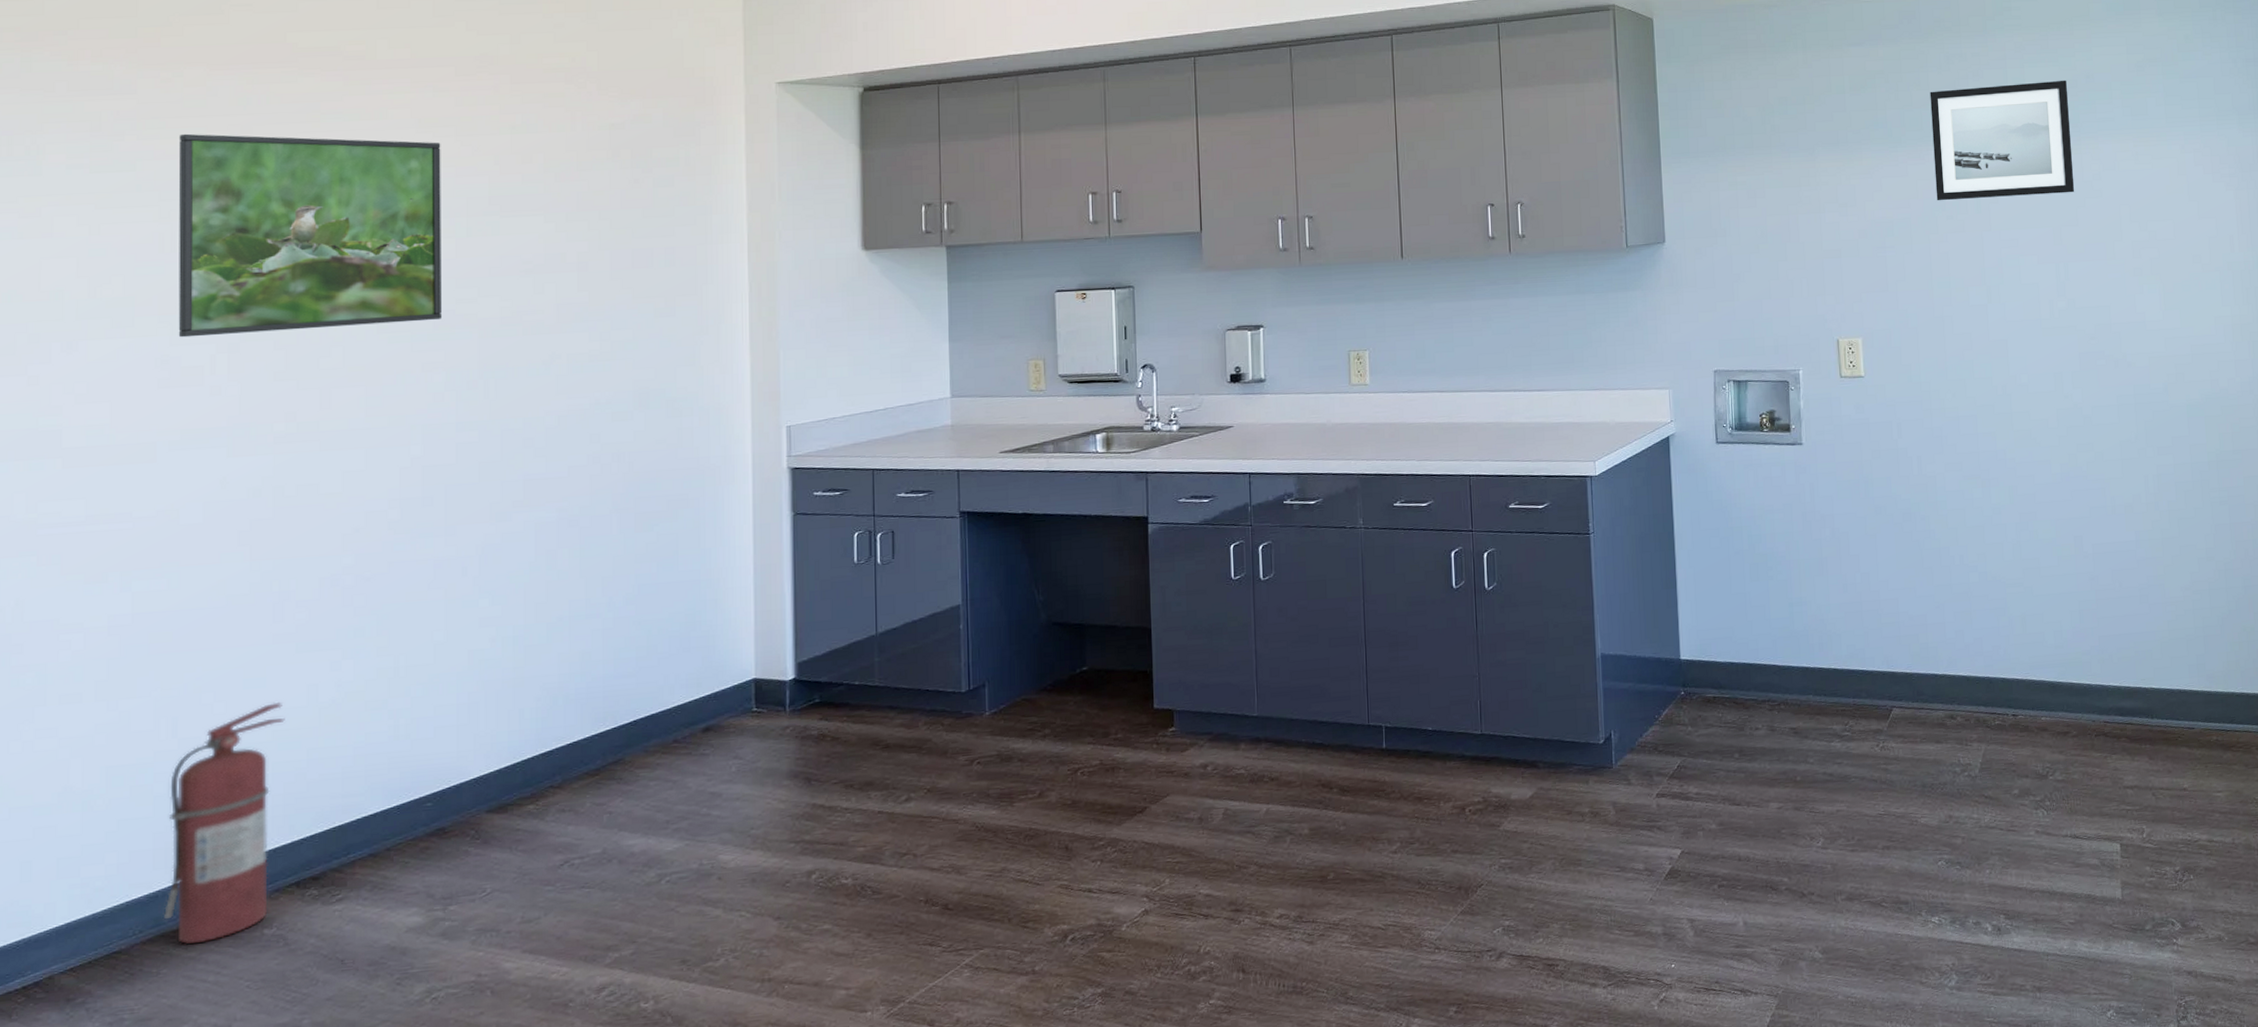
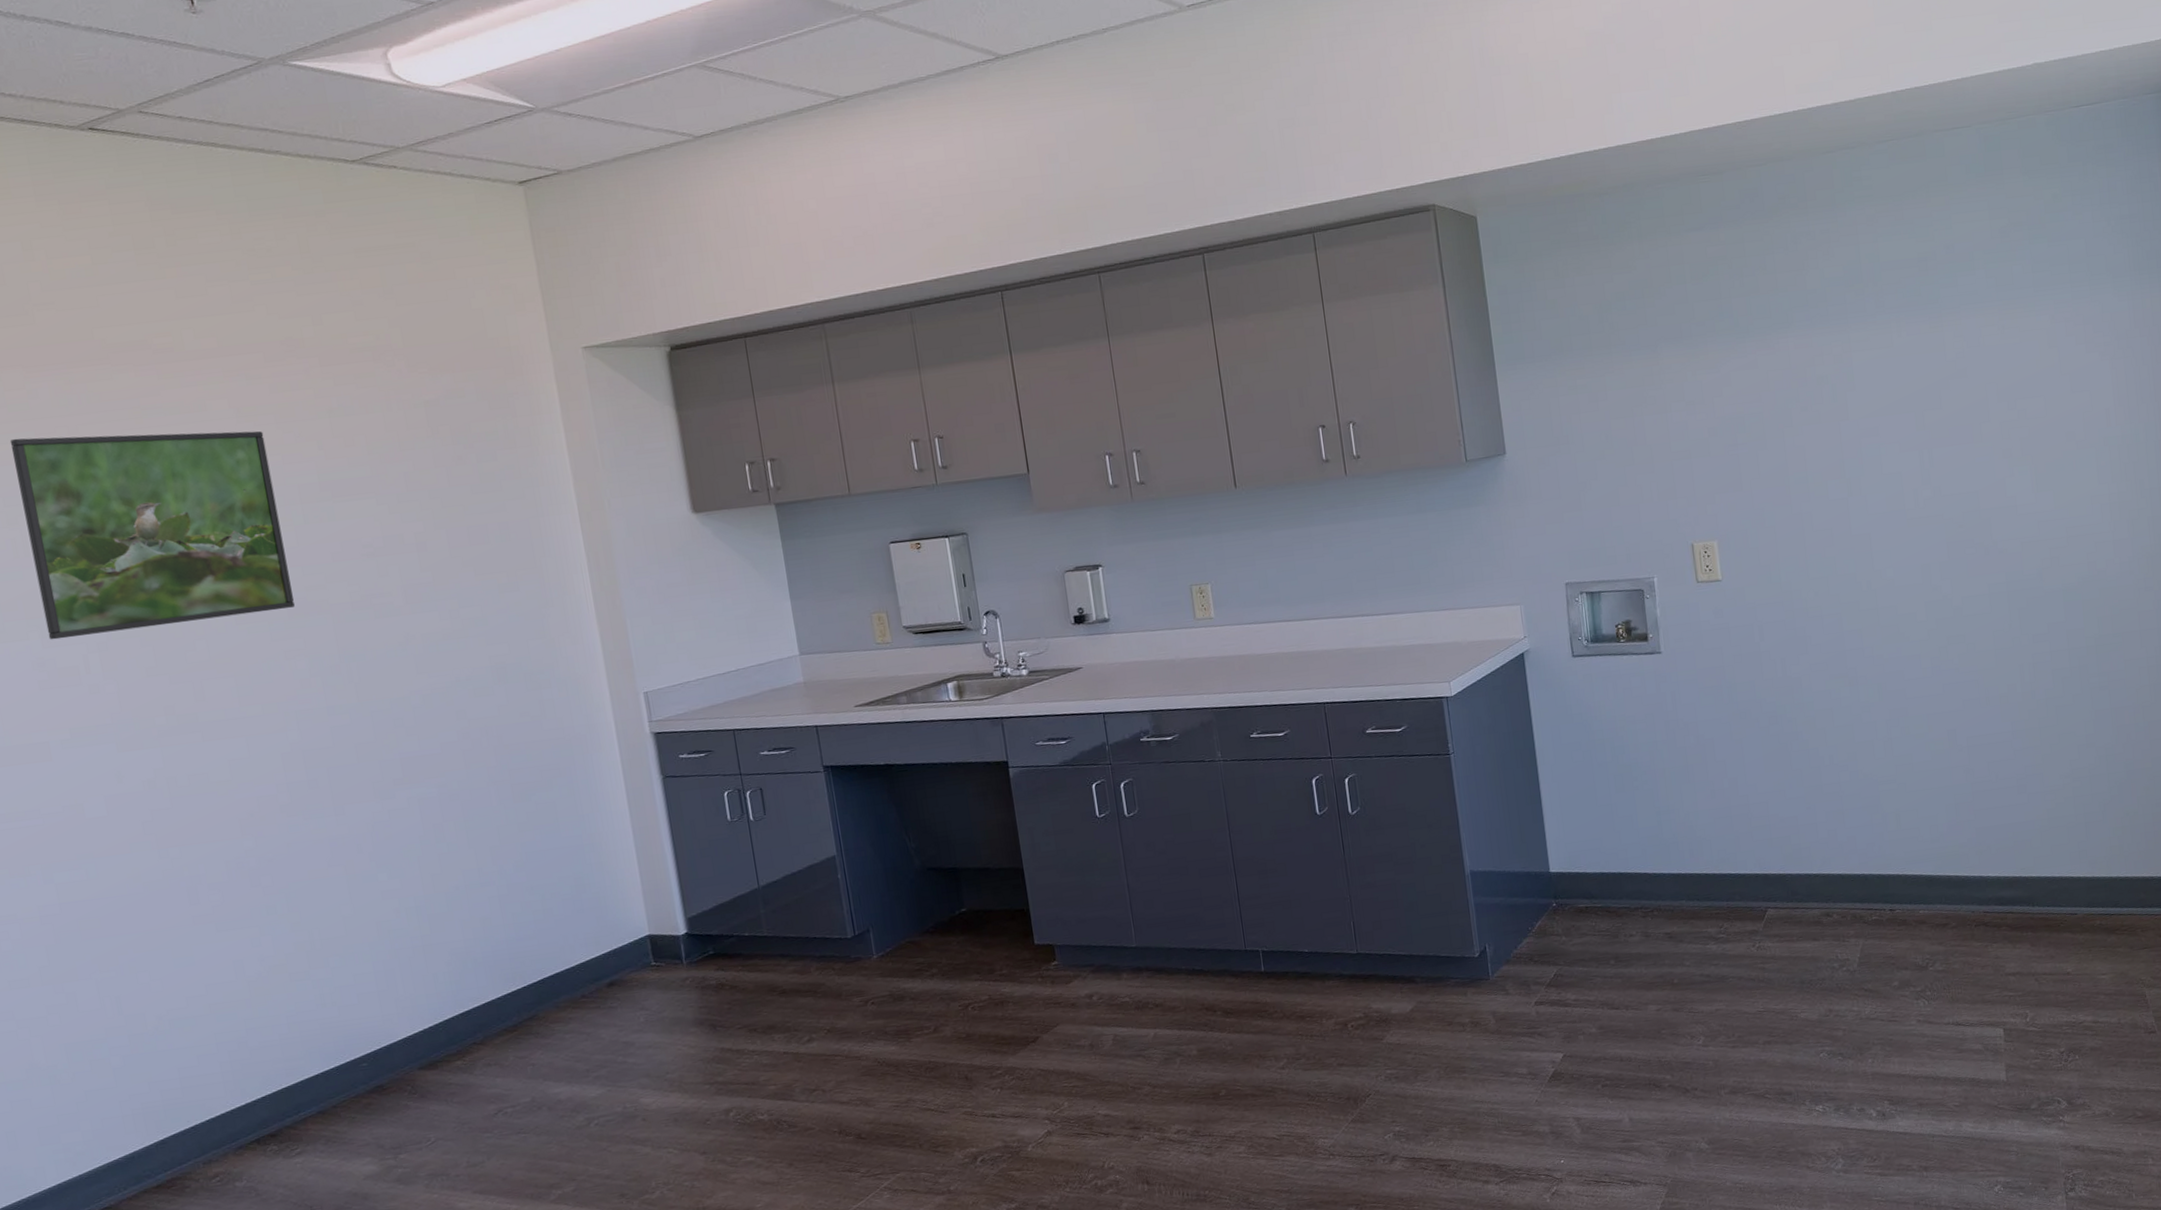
fire extinguisher: present [163,701,285,945] -> none [124,977,236,1199]
wall art: present [1930,80,2075,201] -> none [1777,252,1937,392]

